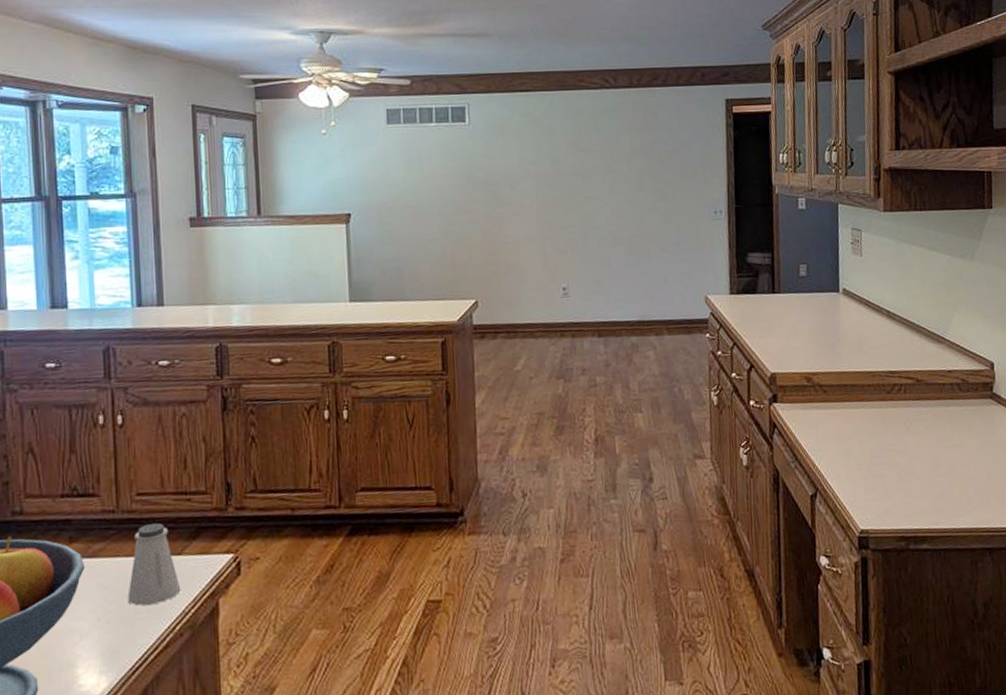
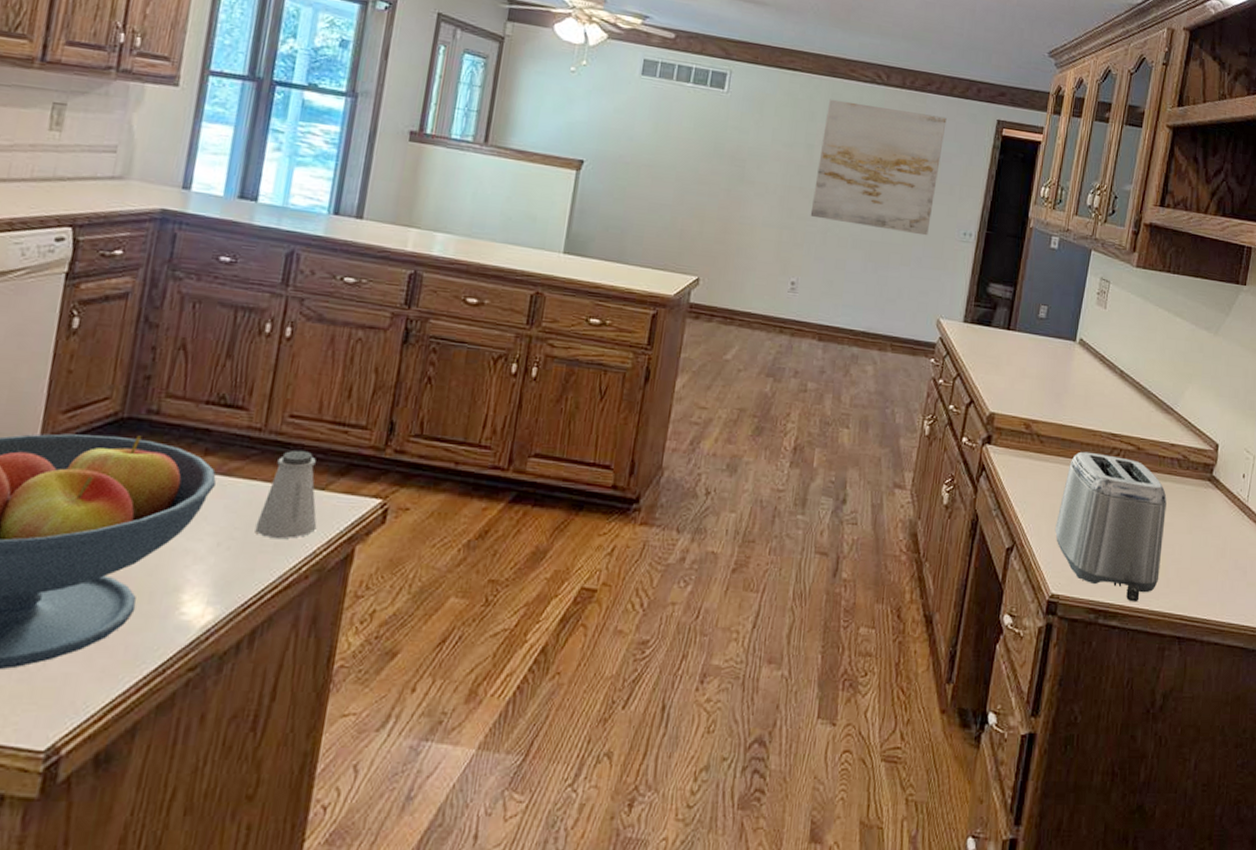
wall art: none [564,107,681,225] -> present [810,99,947,236]
toaster: none [852,391,960,524] -> present [1054,451,1167,603]

